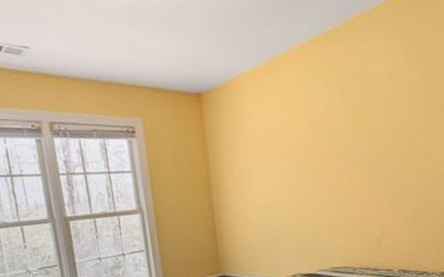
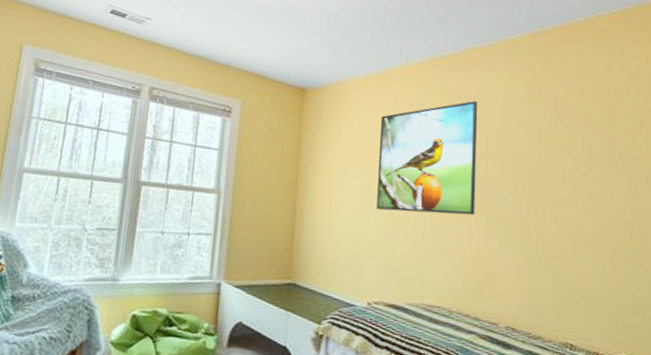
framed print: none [275,73,368,196] -> present [377,100,478,216]

